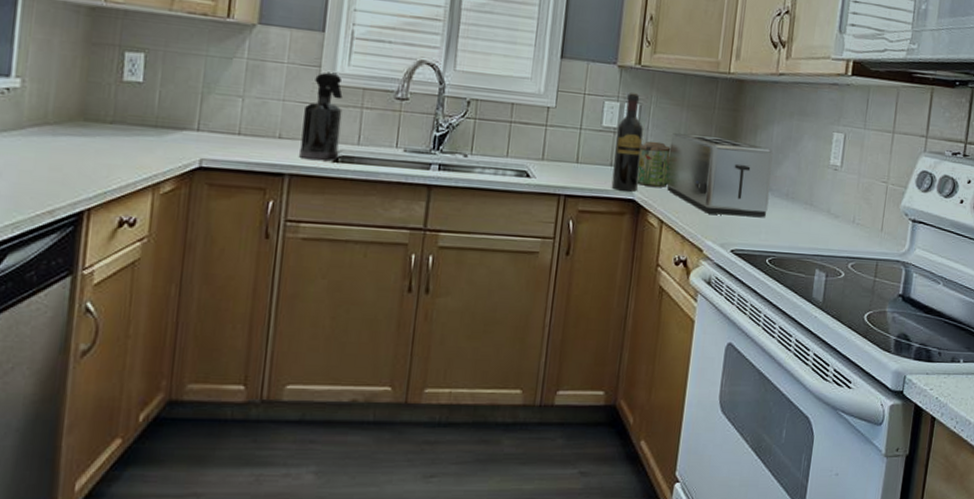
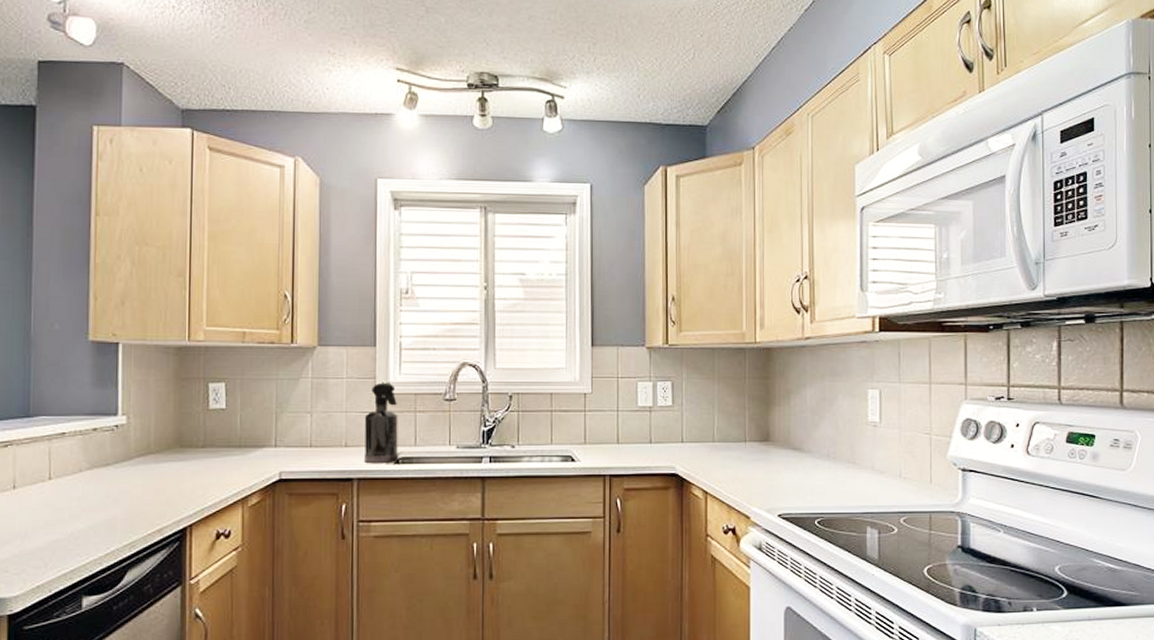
wine bottle: present [611,93,643,192] -> none [652,372,679,466]
canister: present [637,141,671,188] -> none [677,416,708,460]
toaster: present [666,132,773,218] -> none [705,405,810,481]

